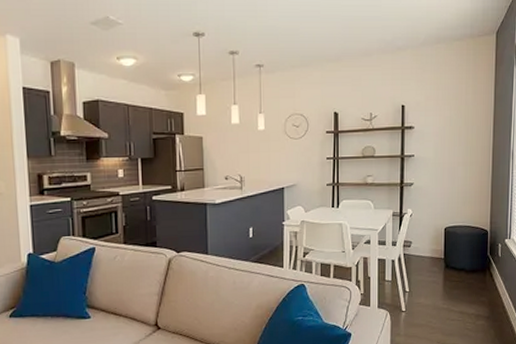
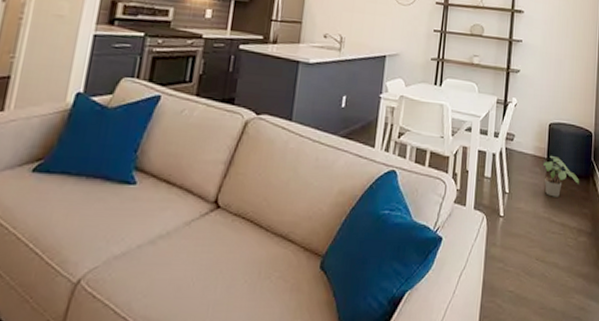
potted plant: none [441,256,477,291] -> present [543,156,580,197]

